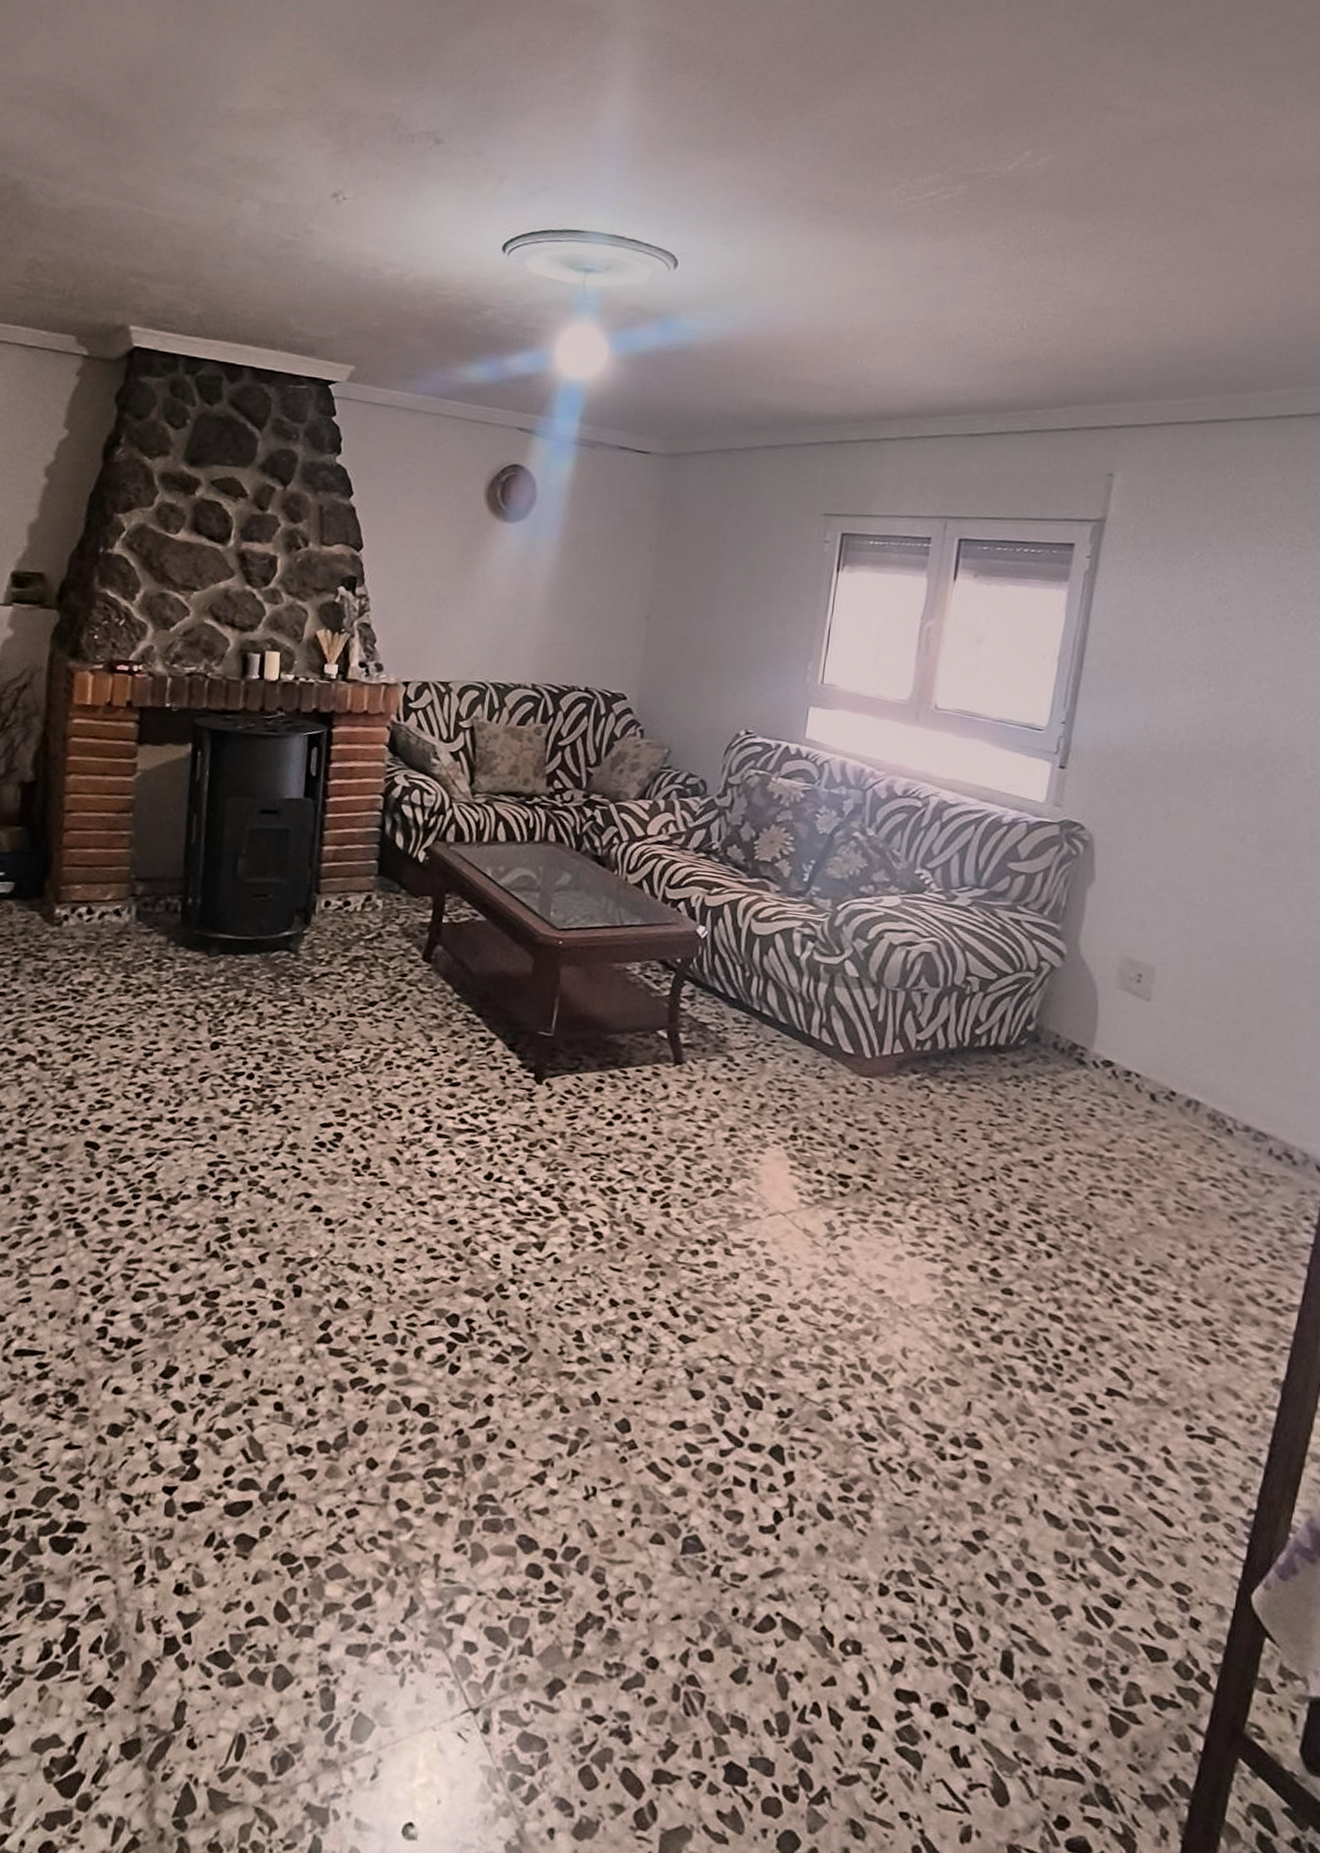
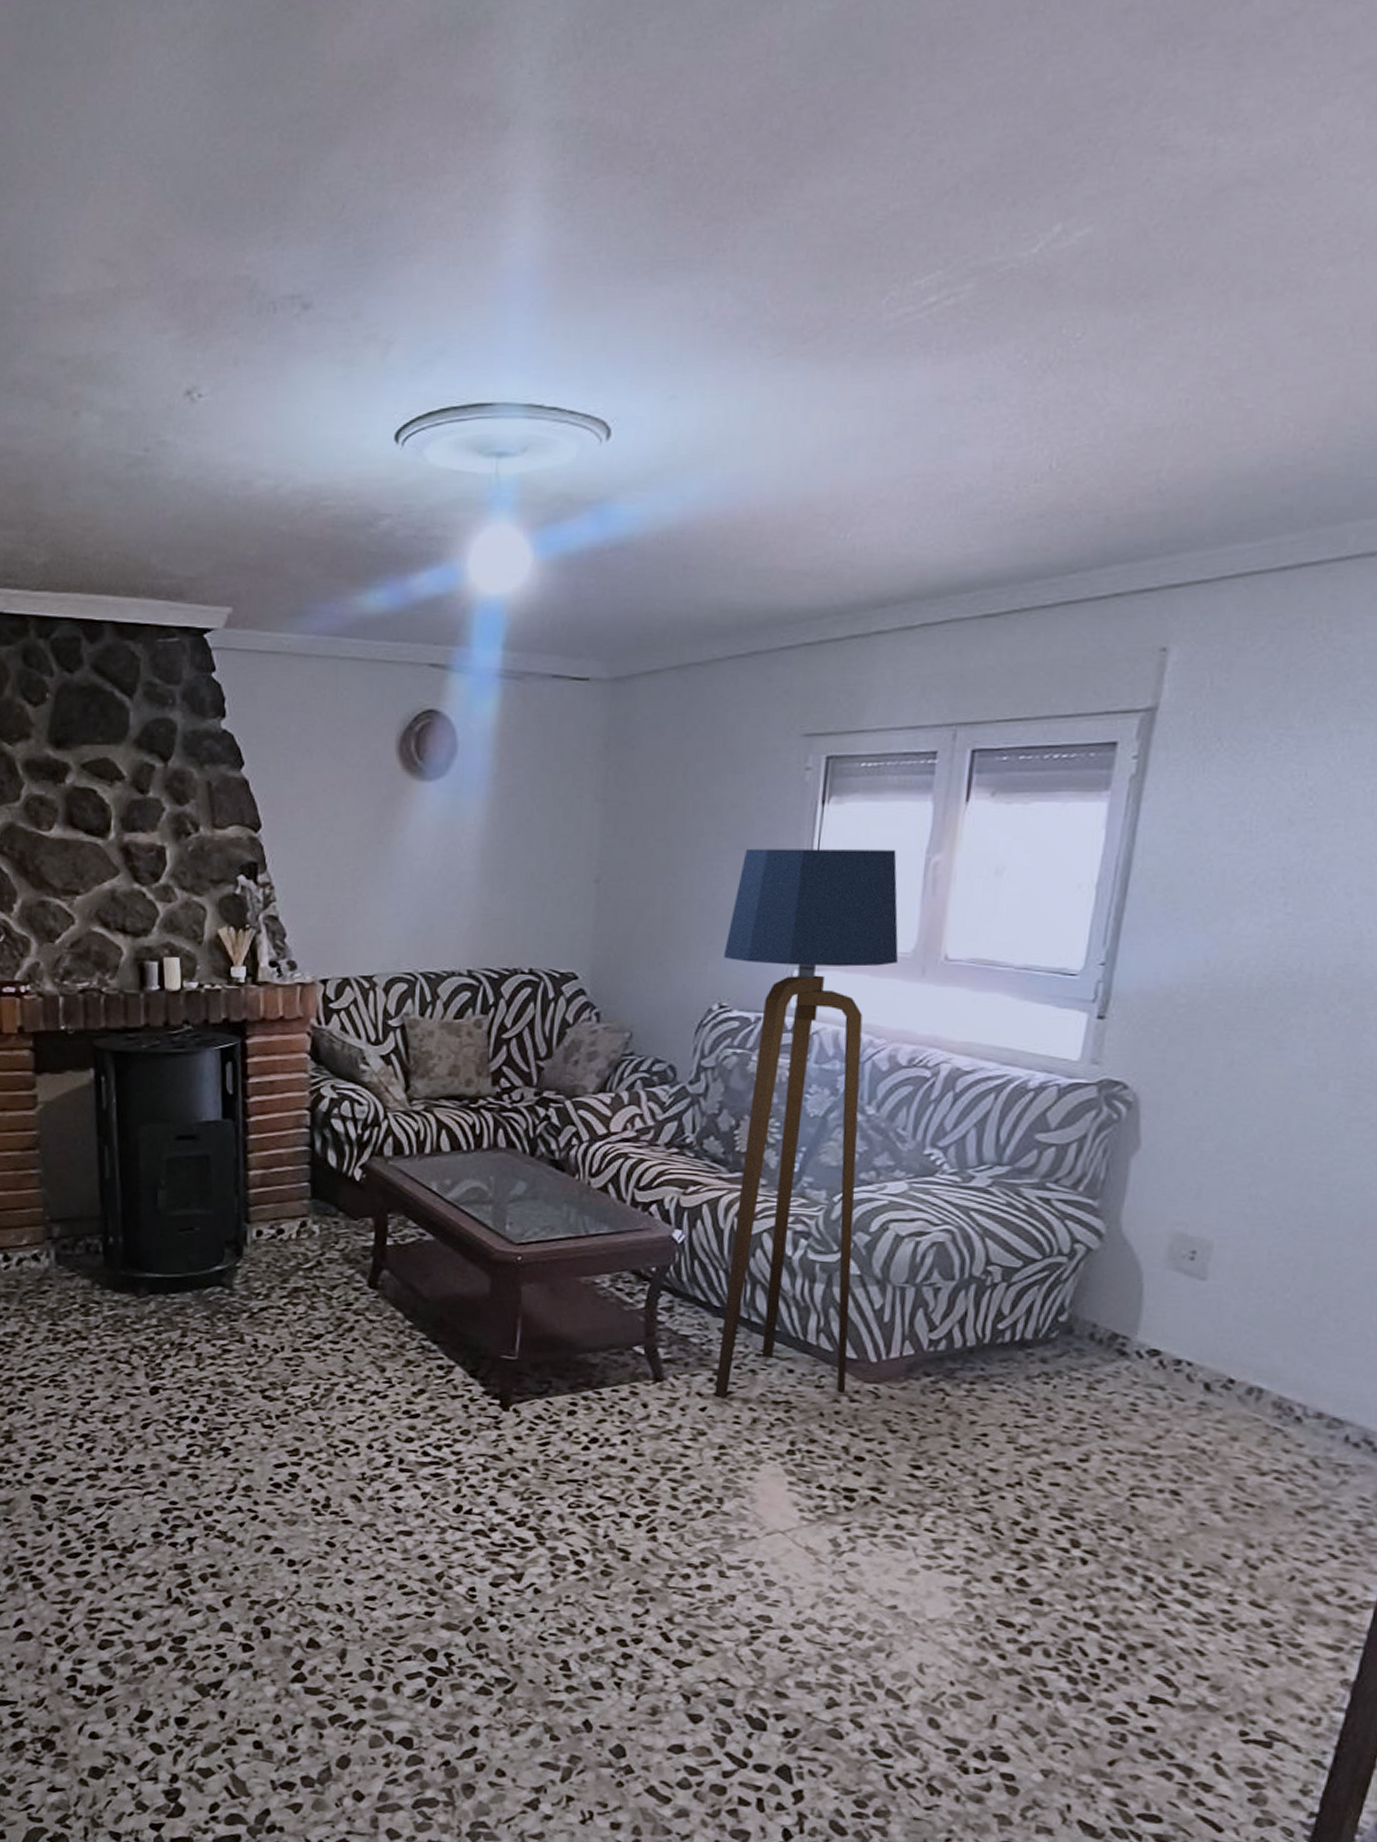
floor lamp: none [728,602,897,1085] -> present [715,848,899,1399]

